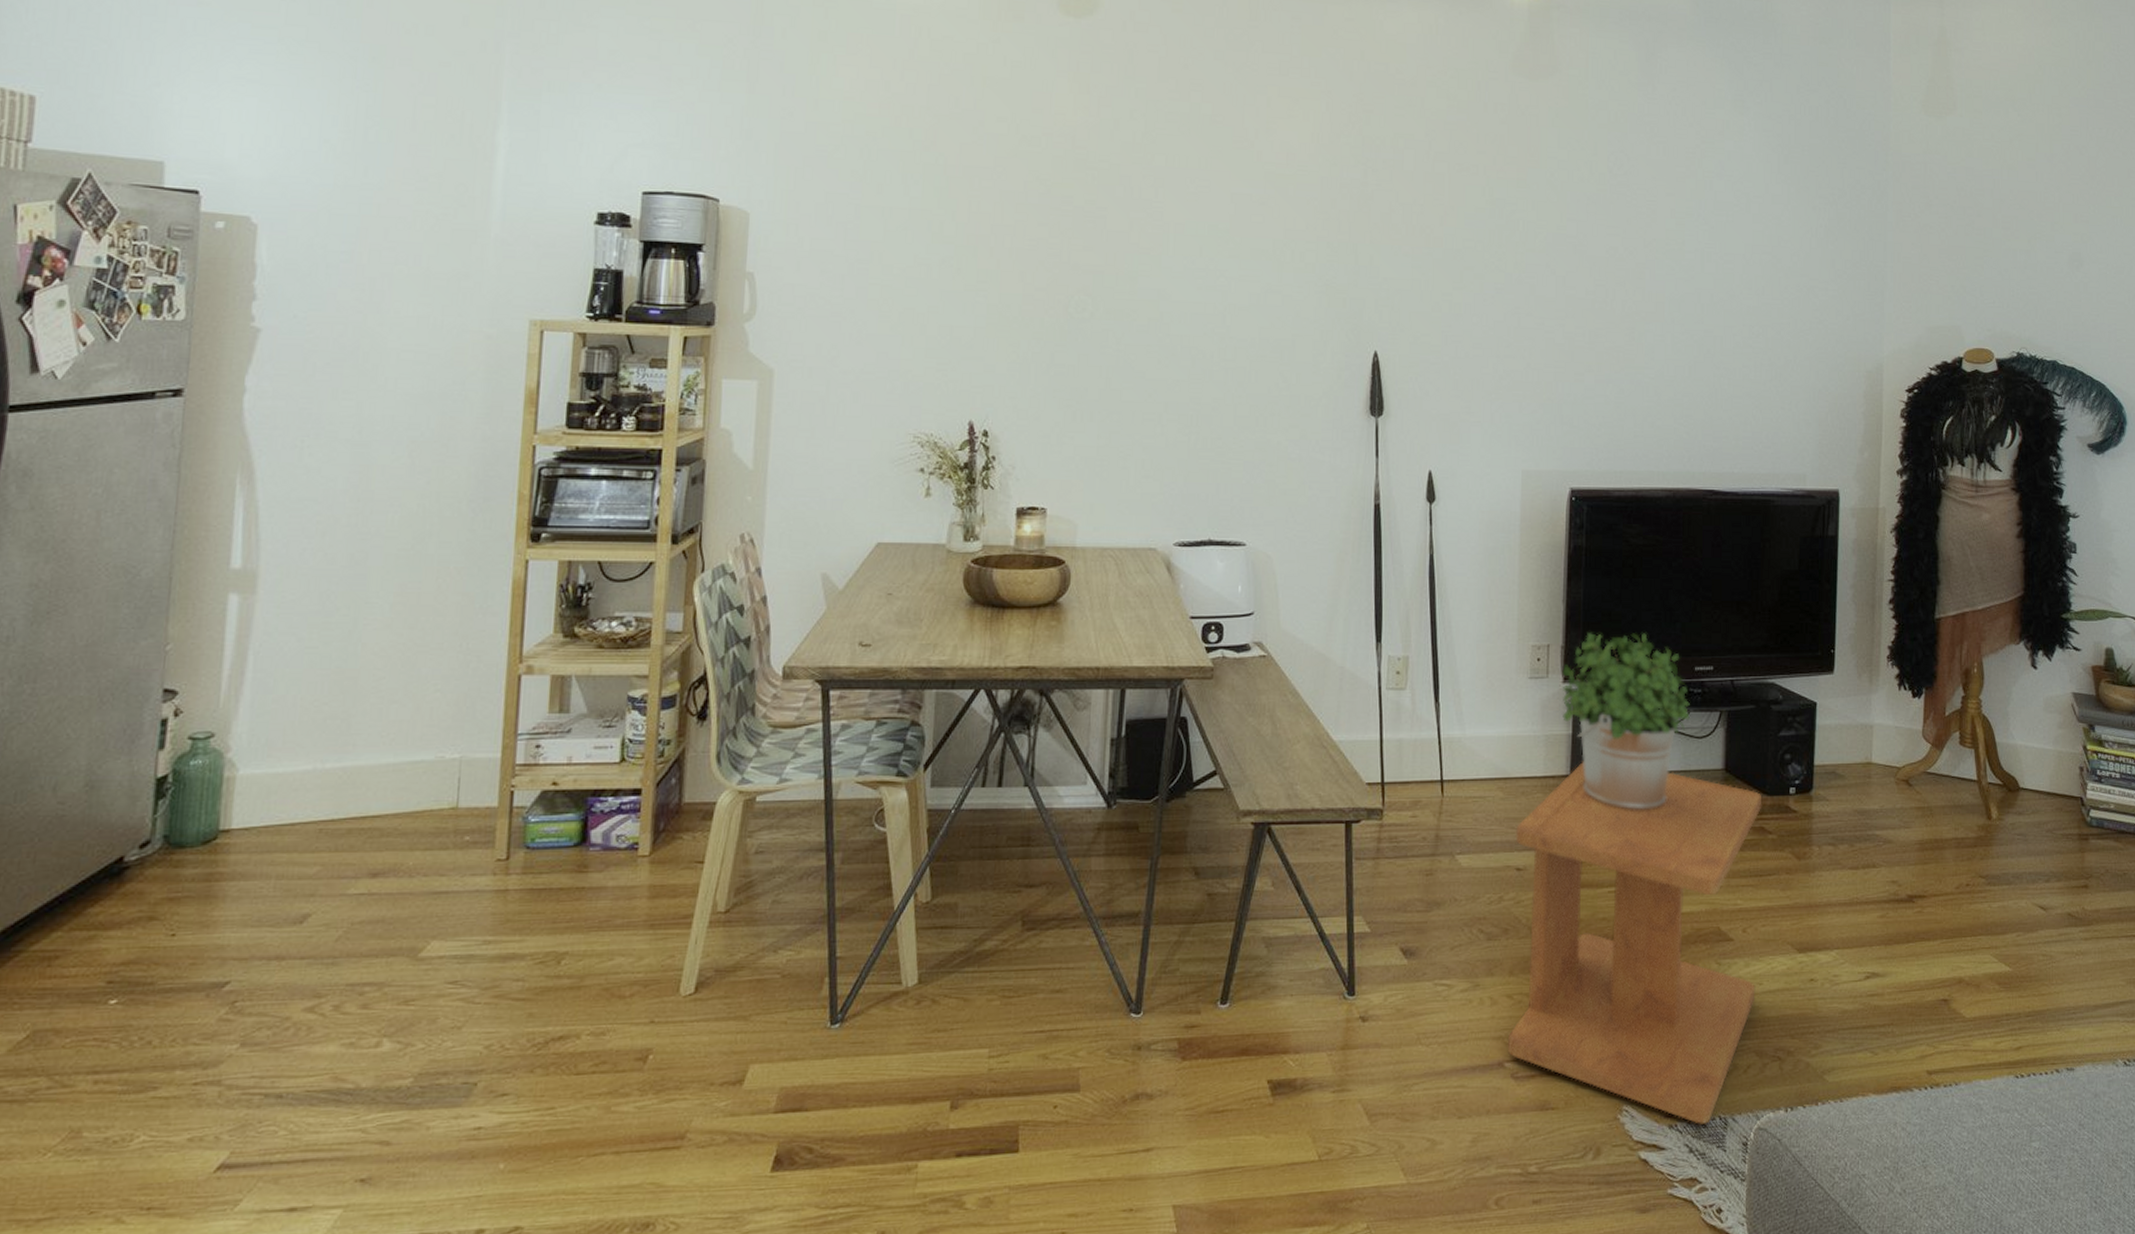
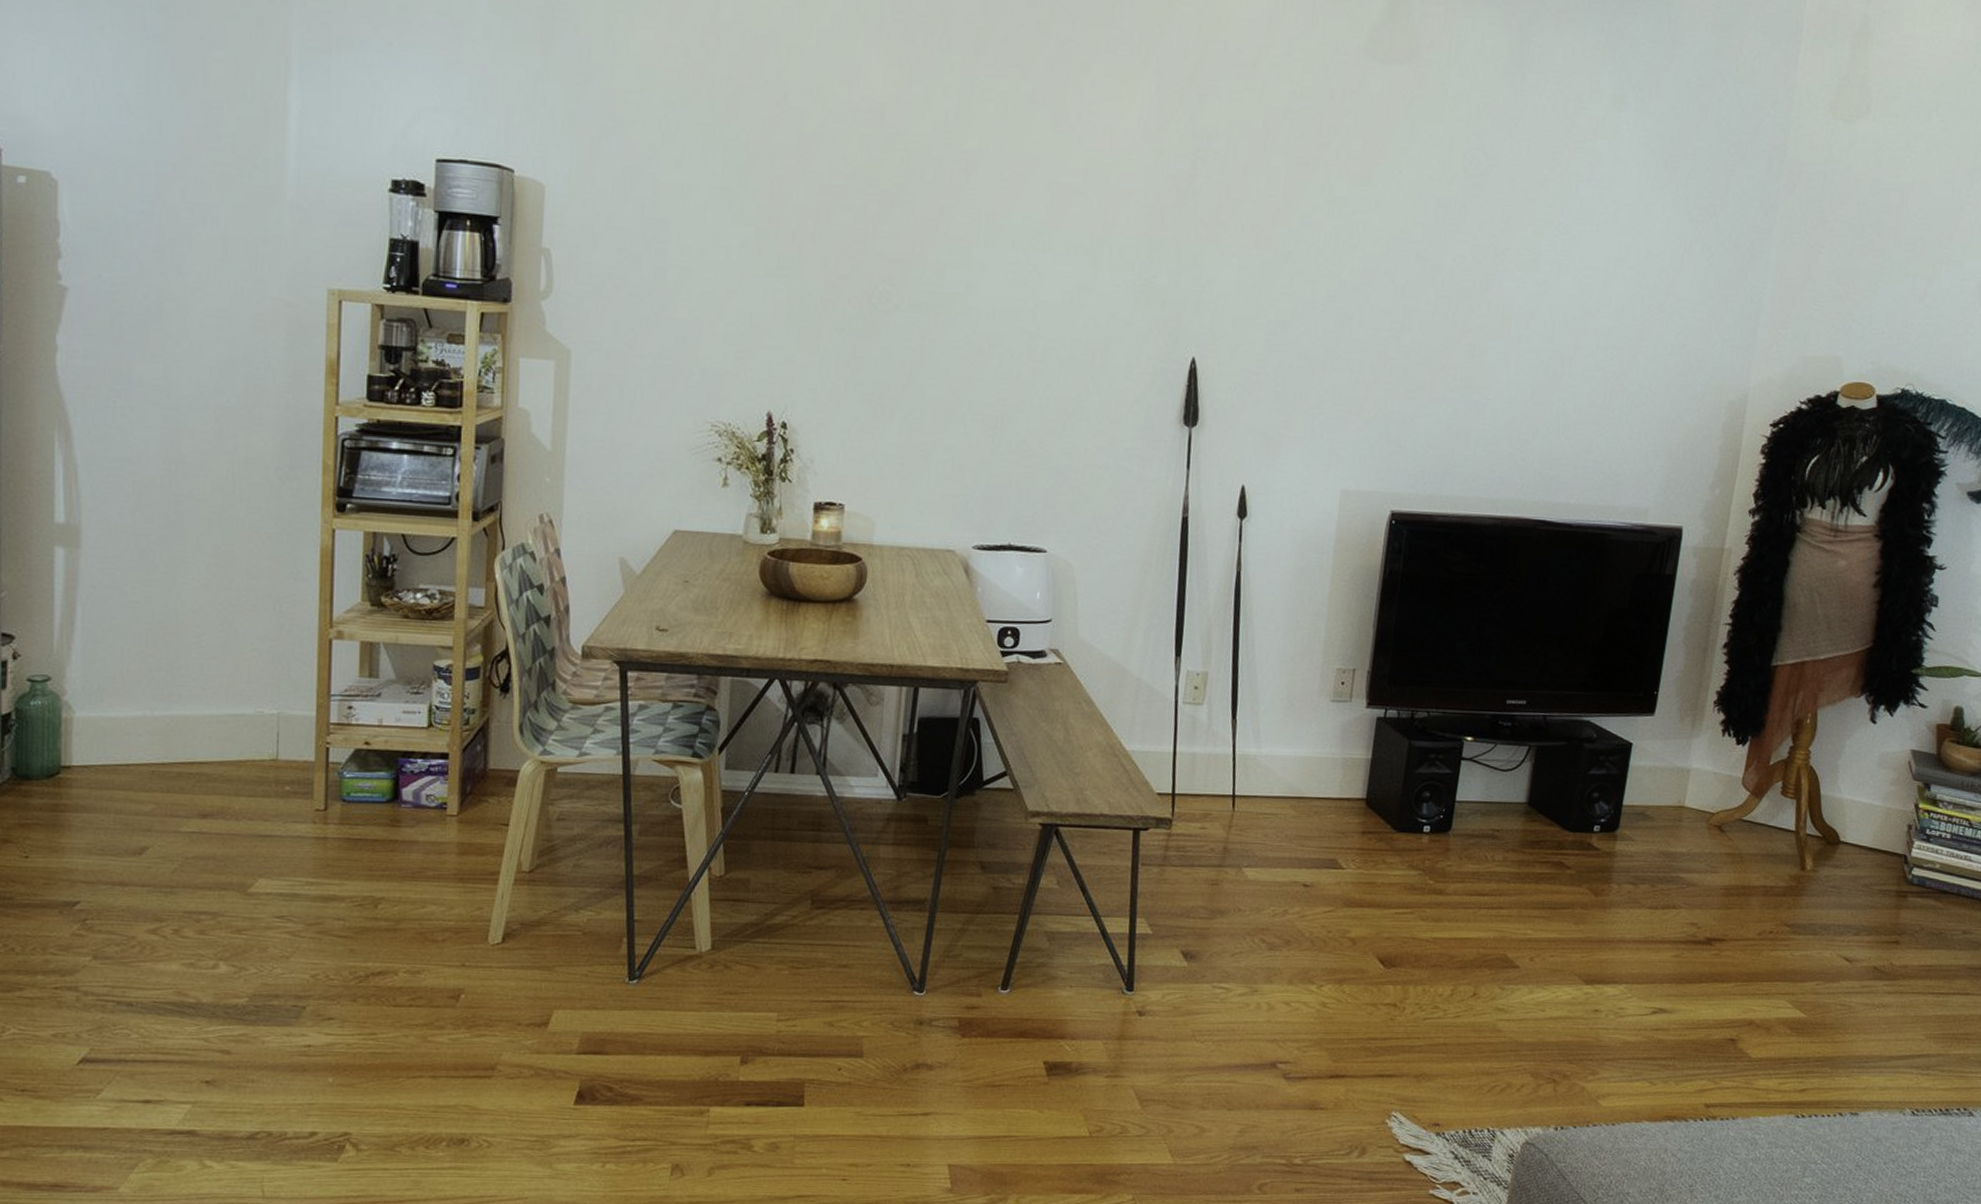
side table: present [1508,761,1762,1124] -> none [1282,785,1564,1135]
potted plant: present [1562,633,1690,810] -> none [1363,659,1498,837]

